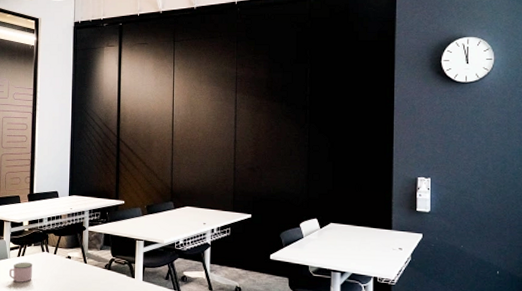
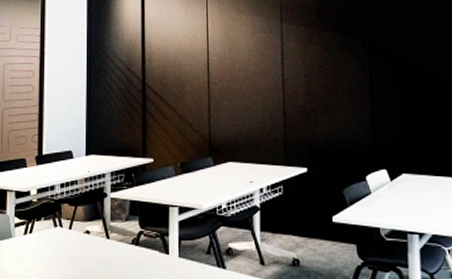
mug: present [8,262,32,282] -> none [13,241,42,267]

